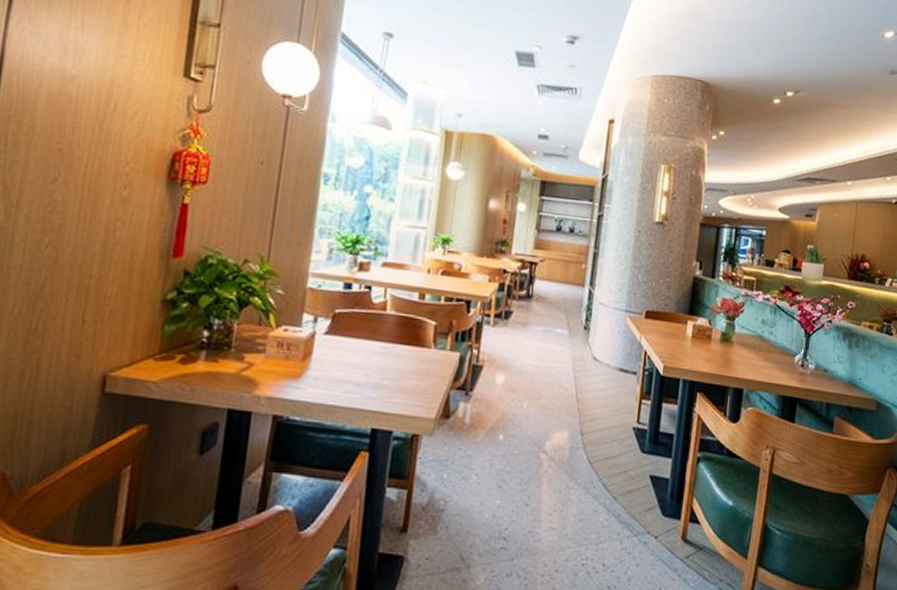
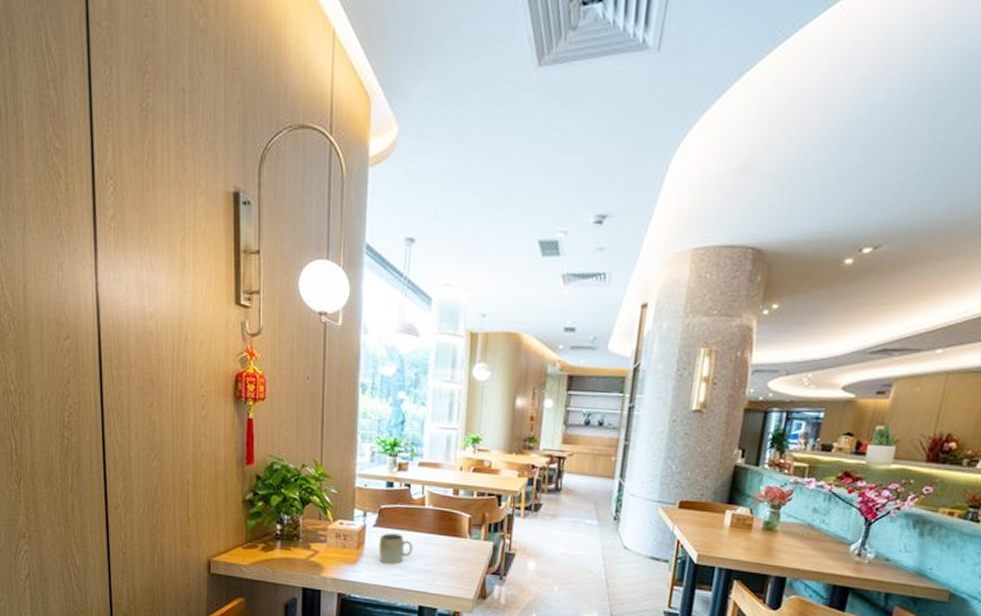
mug: none [328,342,370,380] -> present [378,533,413,565]

